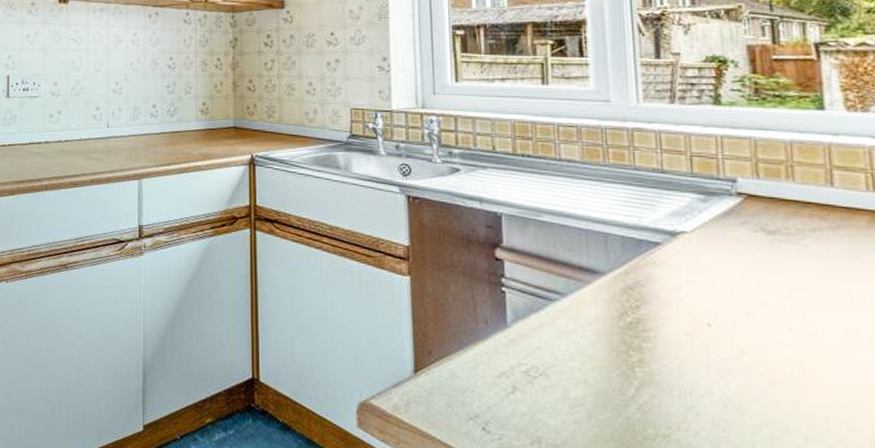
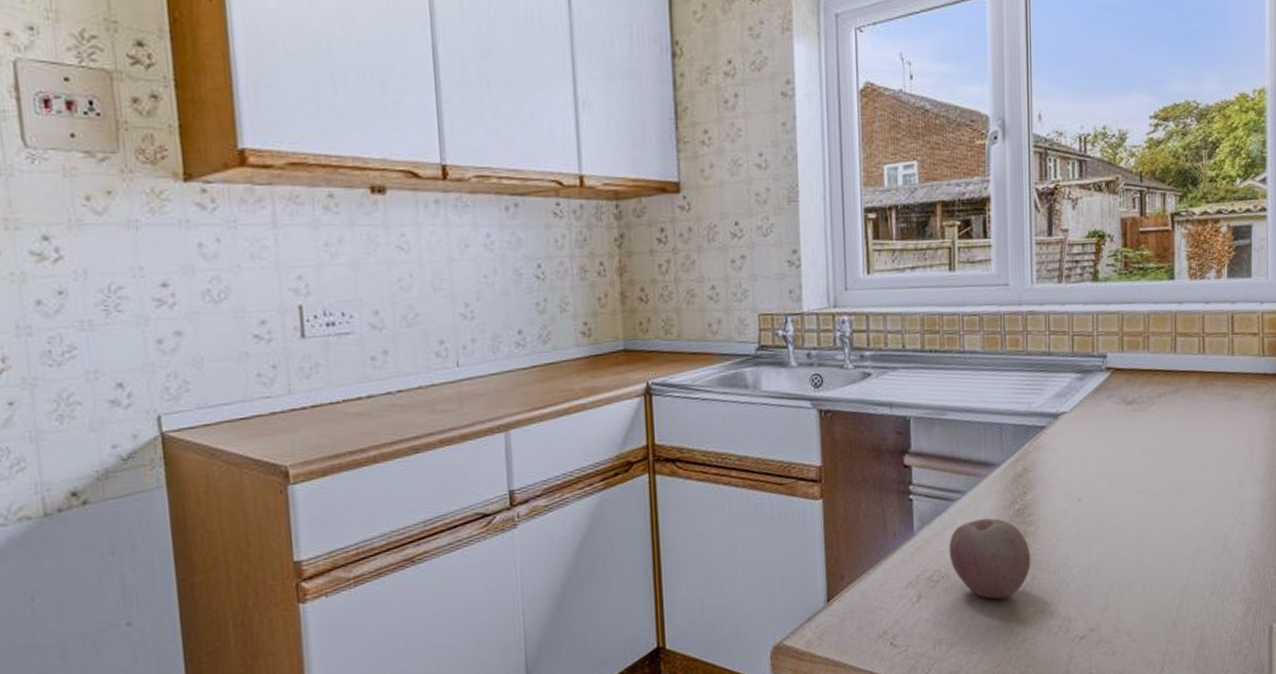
apple: none [547,324,649,412] -> present [948,518,1031,600]

